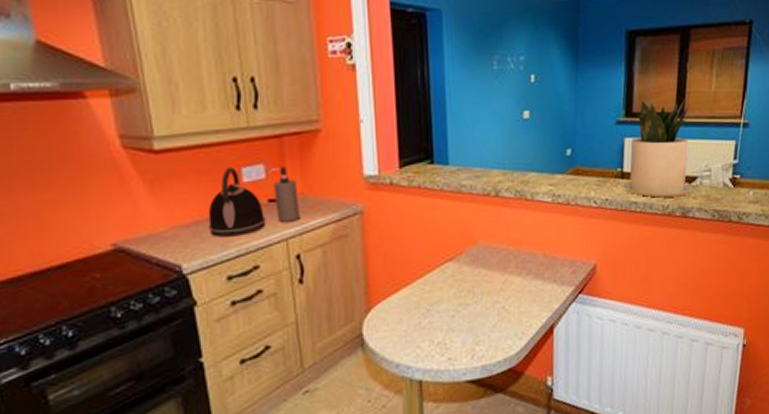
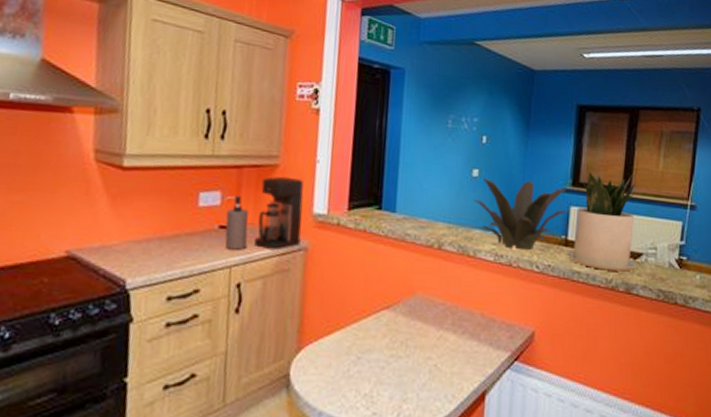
kettle: present [208,167,266,237] -> none [158,190,214,258]
coffee maker: none [305,141,355,218] -> present [254,176,304,251]
plant: none [527,116,622,188] -> present [474,177,568,251]

